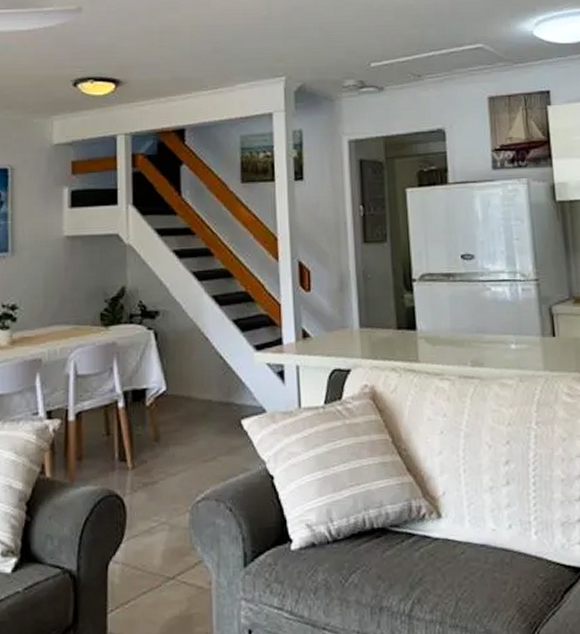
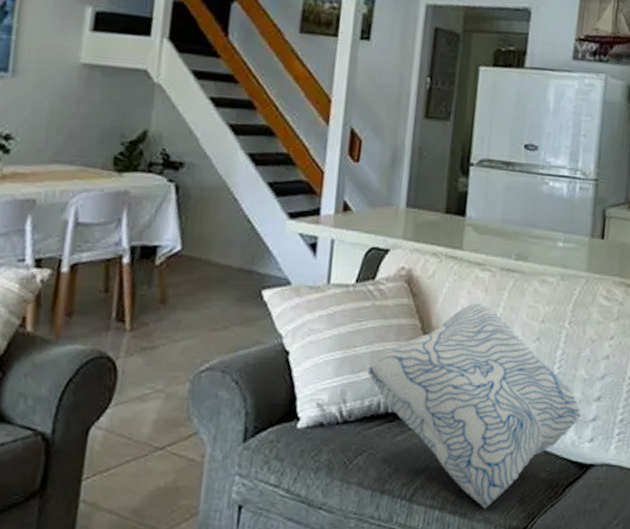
cushion: none [348,413,566,621] -> present [367,303,581,509]

